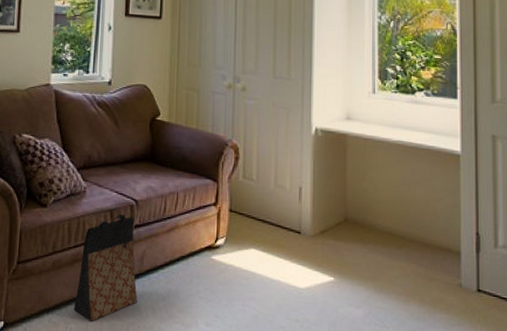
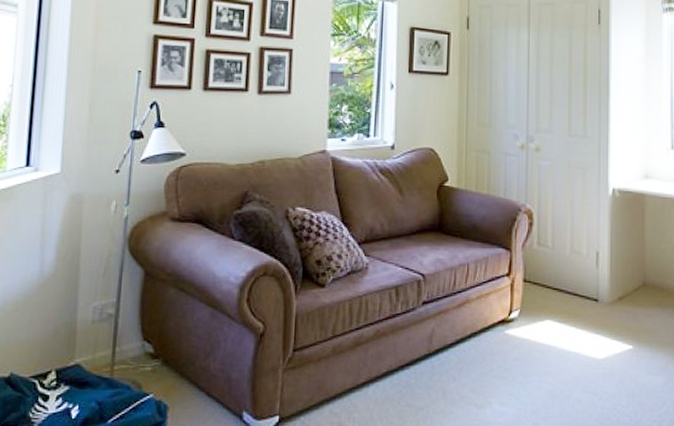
bag: present [73,214,137,321] -> none [356,290,426,409]

